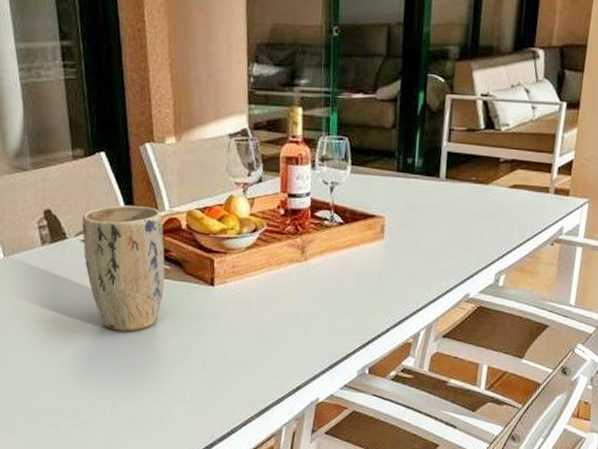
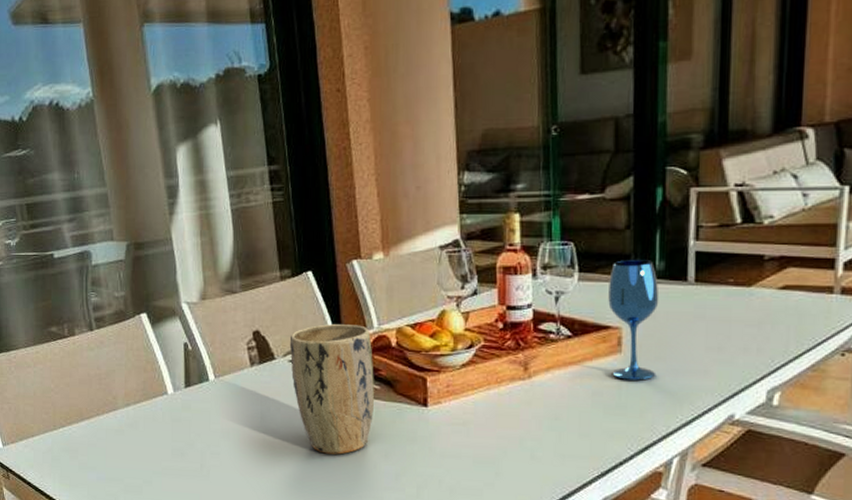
wineglass: none [375,156,417,264] -> present [608,260,659,381]

